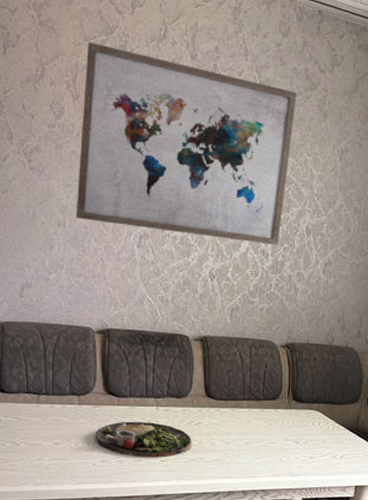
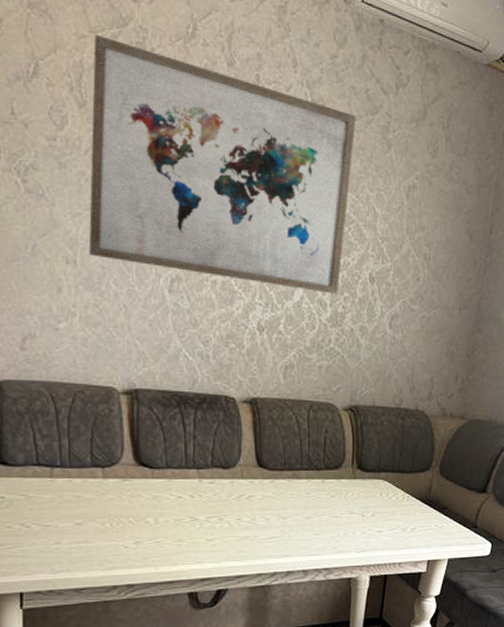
dinner plate: present [95,421,191,458] -> none [125,496,242,538]

